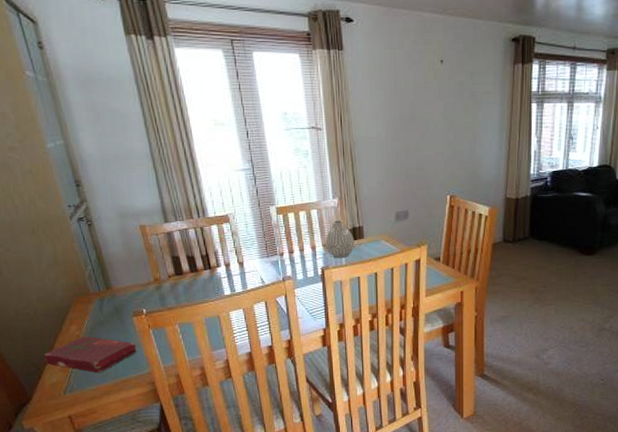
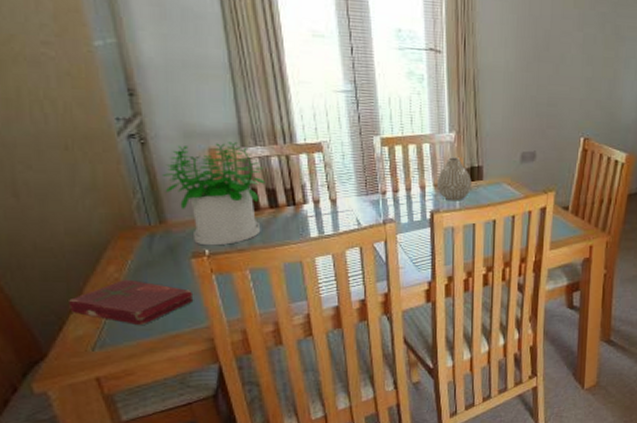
potted plant: none [106,219,186,306] -> present [163,142,265,246]

